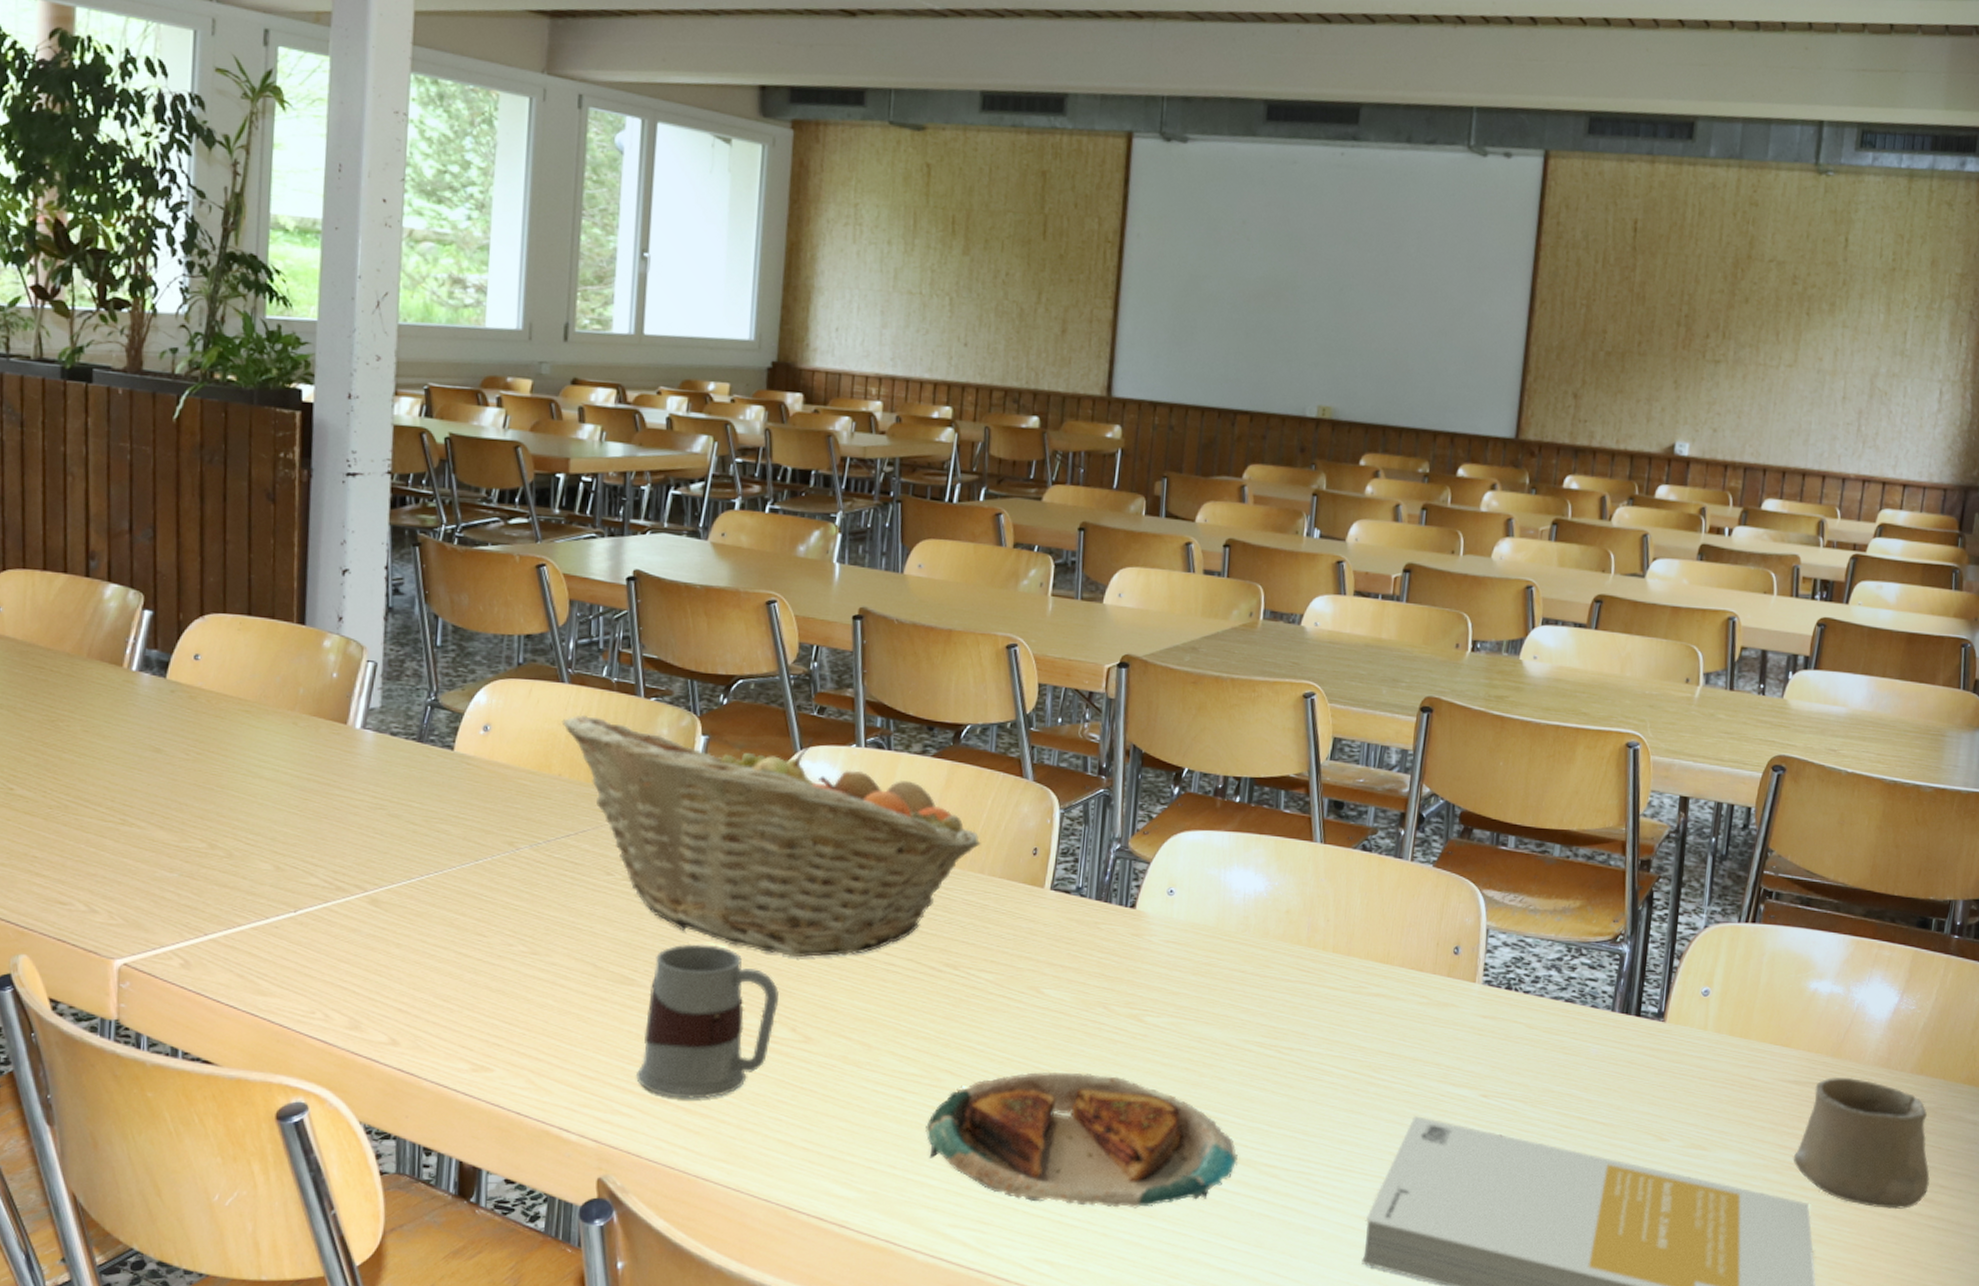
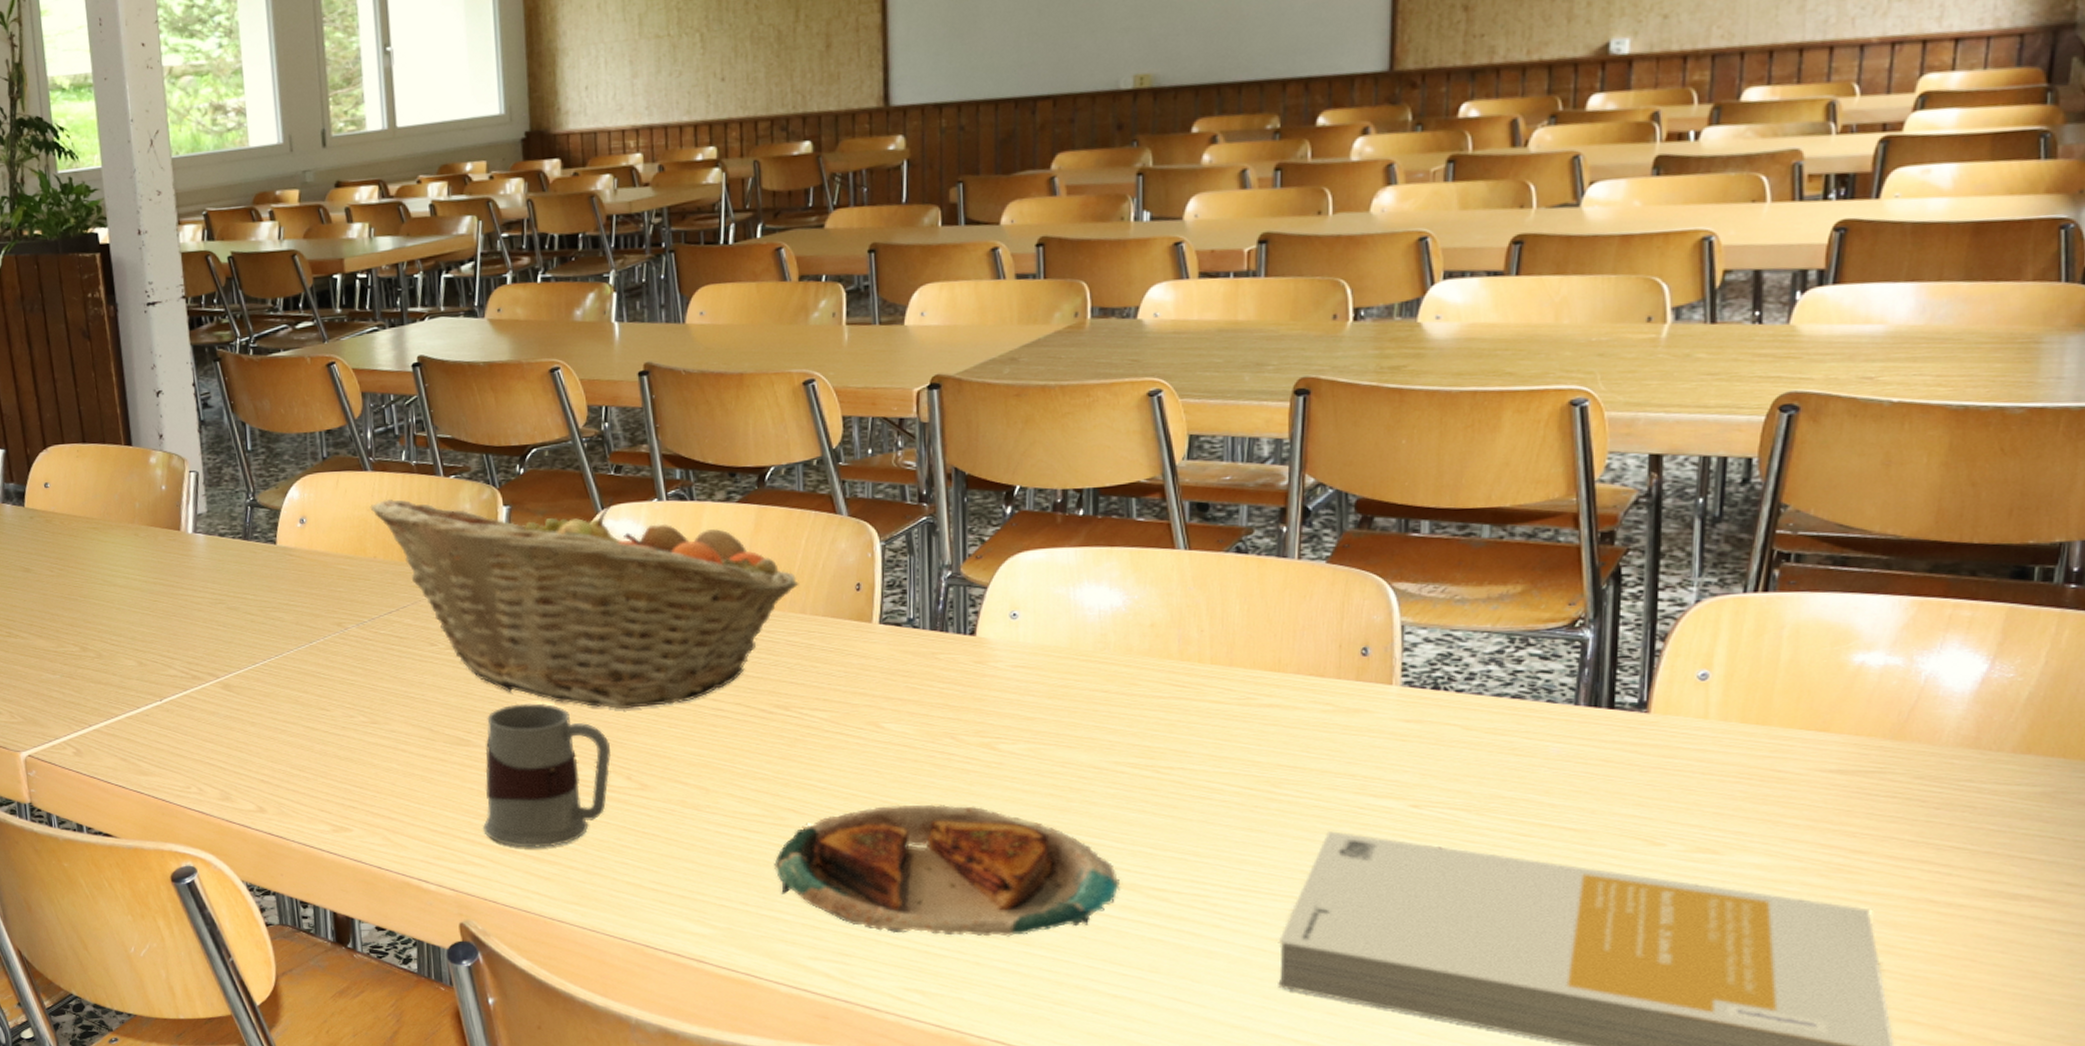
cup: present [1793,1076,1930,1209] -> none [1842,762,2049,912]

